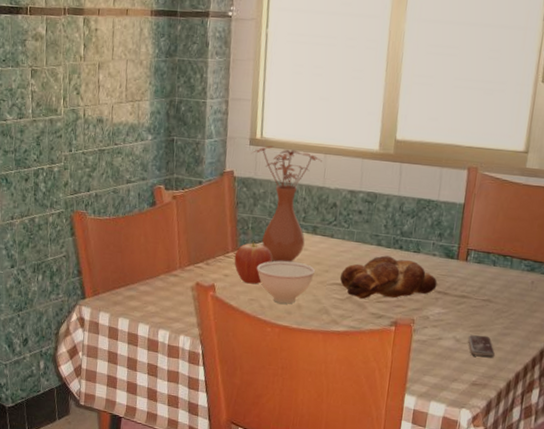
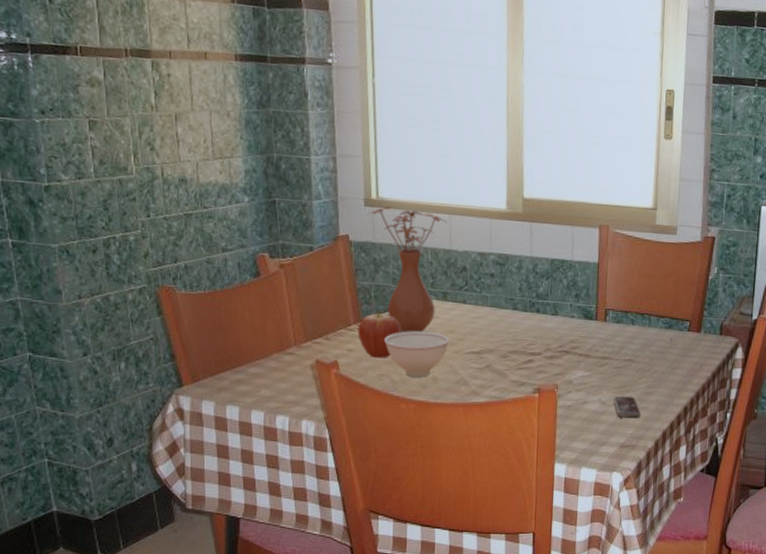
bread loaf: present [339,255,438,300] -> none [476,320,578,367]

